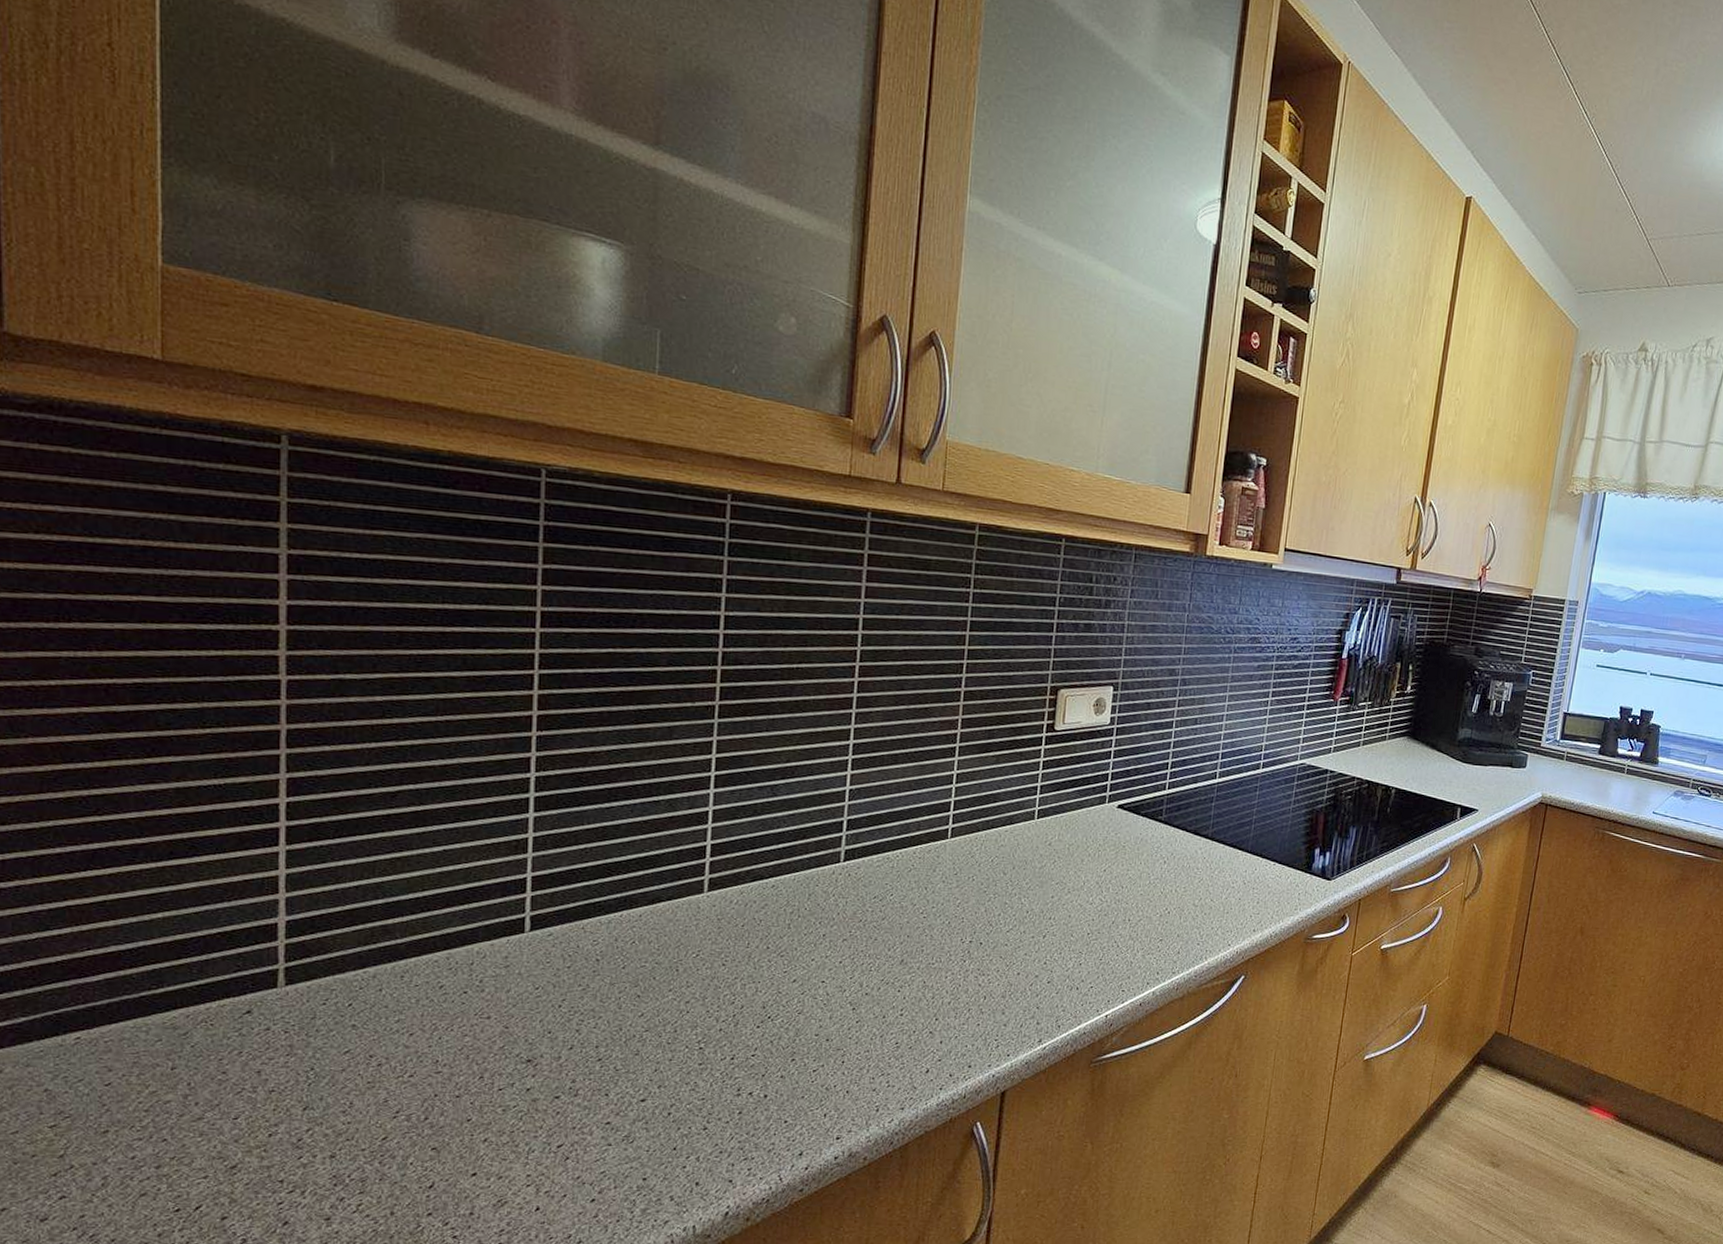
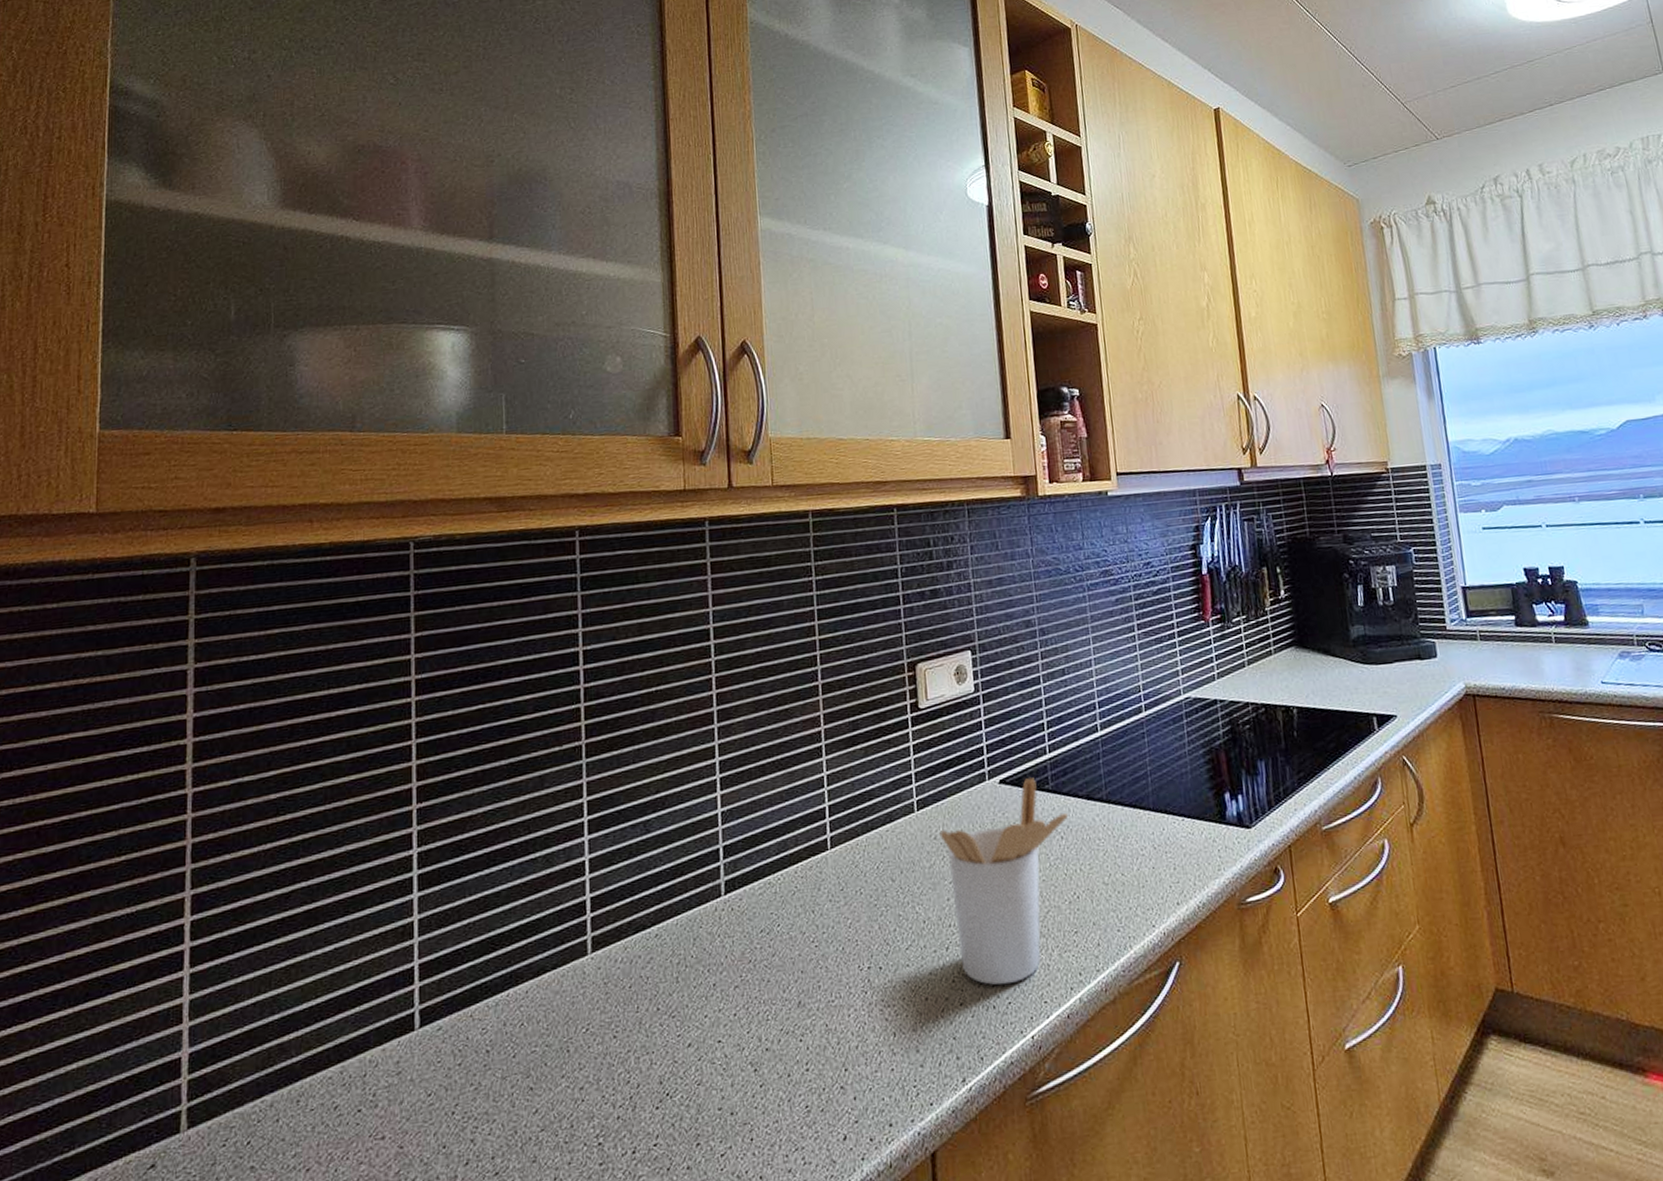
utensil holder: none [1054,807,1175,973] -> present [939,777,1069,986]

